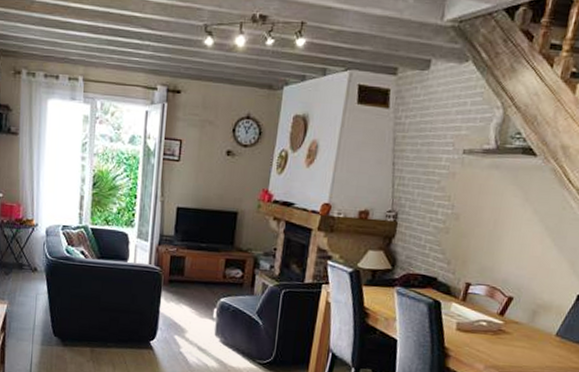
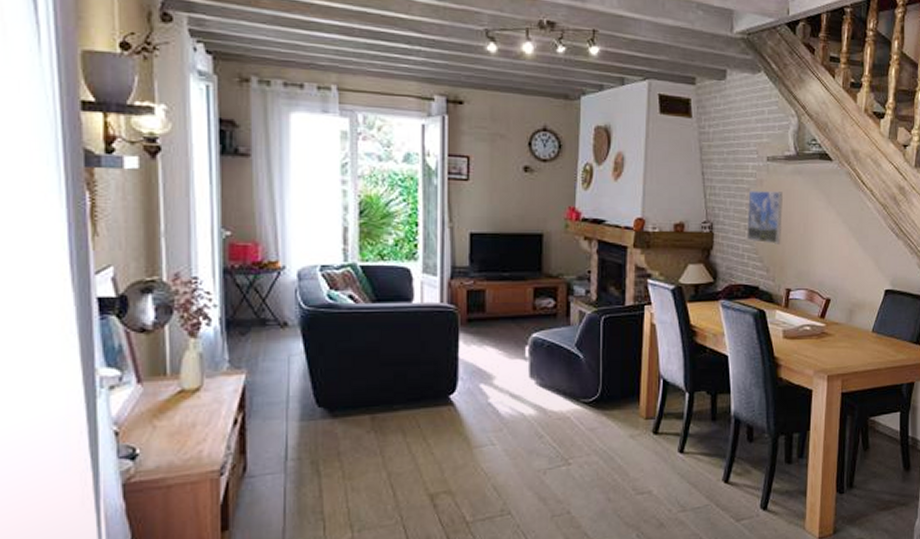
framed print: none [430,183,476,238] -> present [747,191,783,244]

